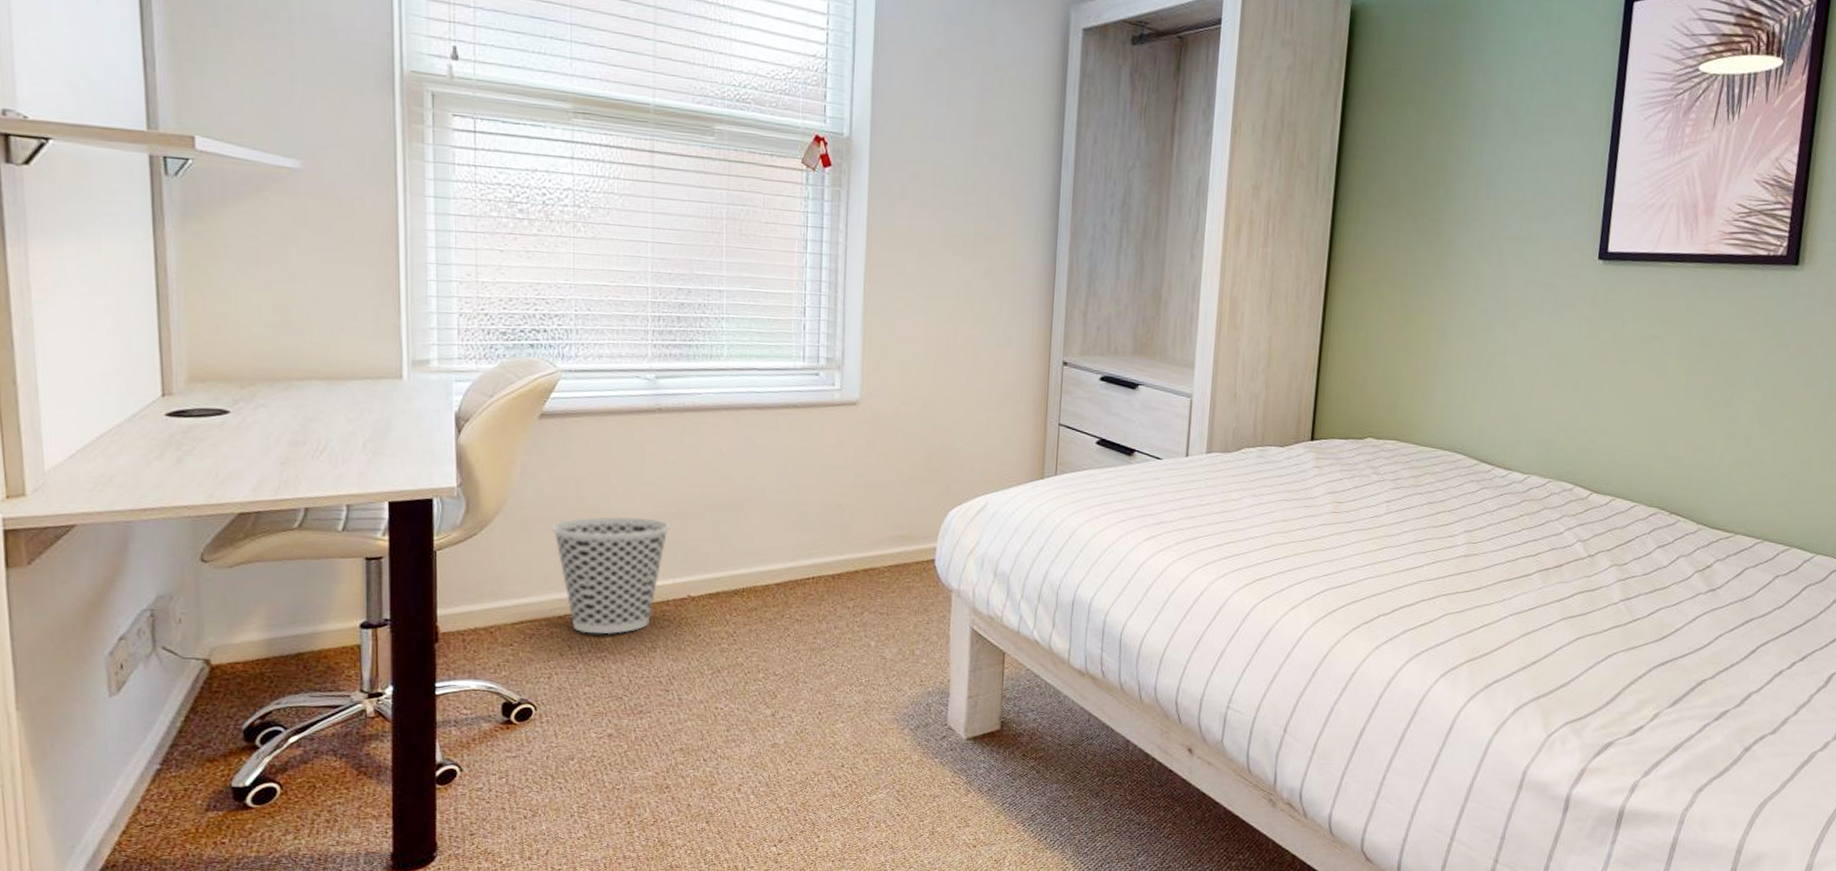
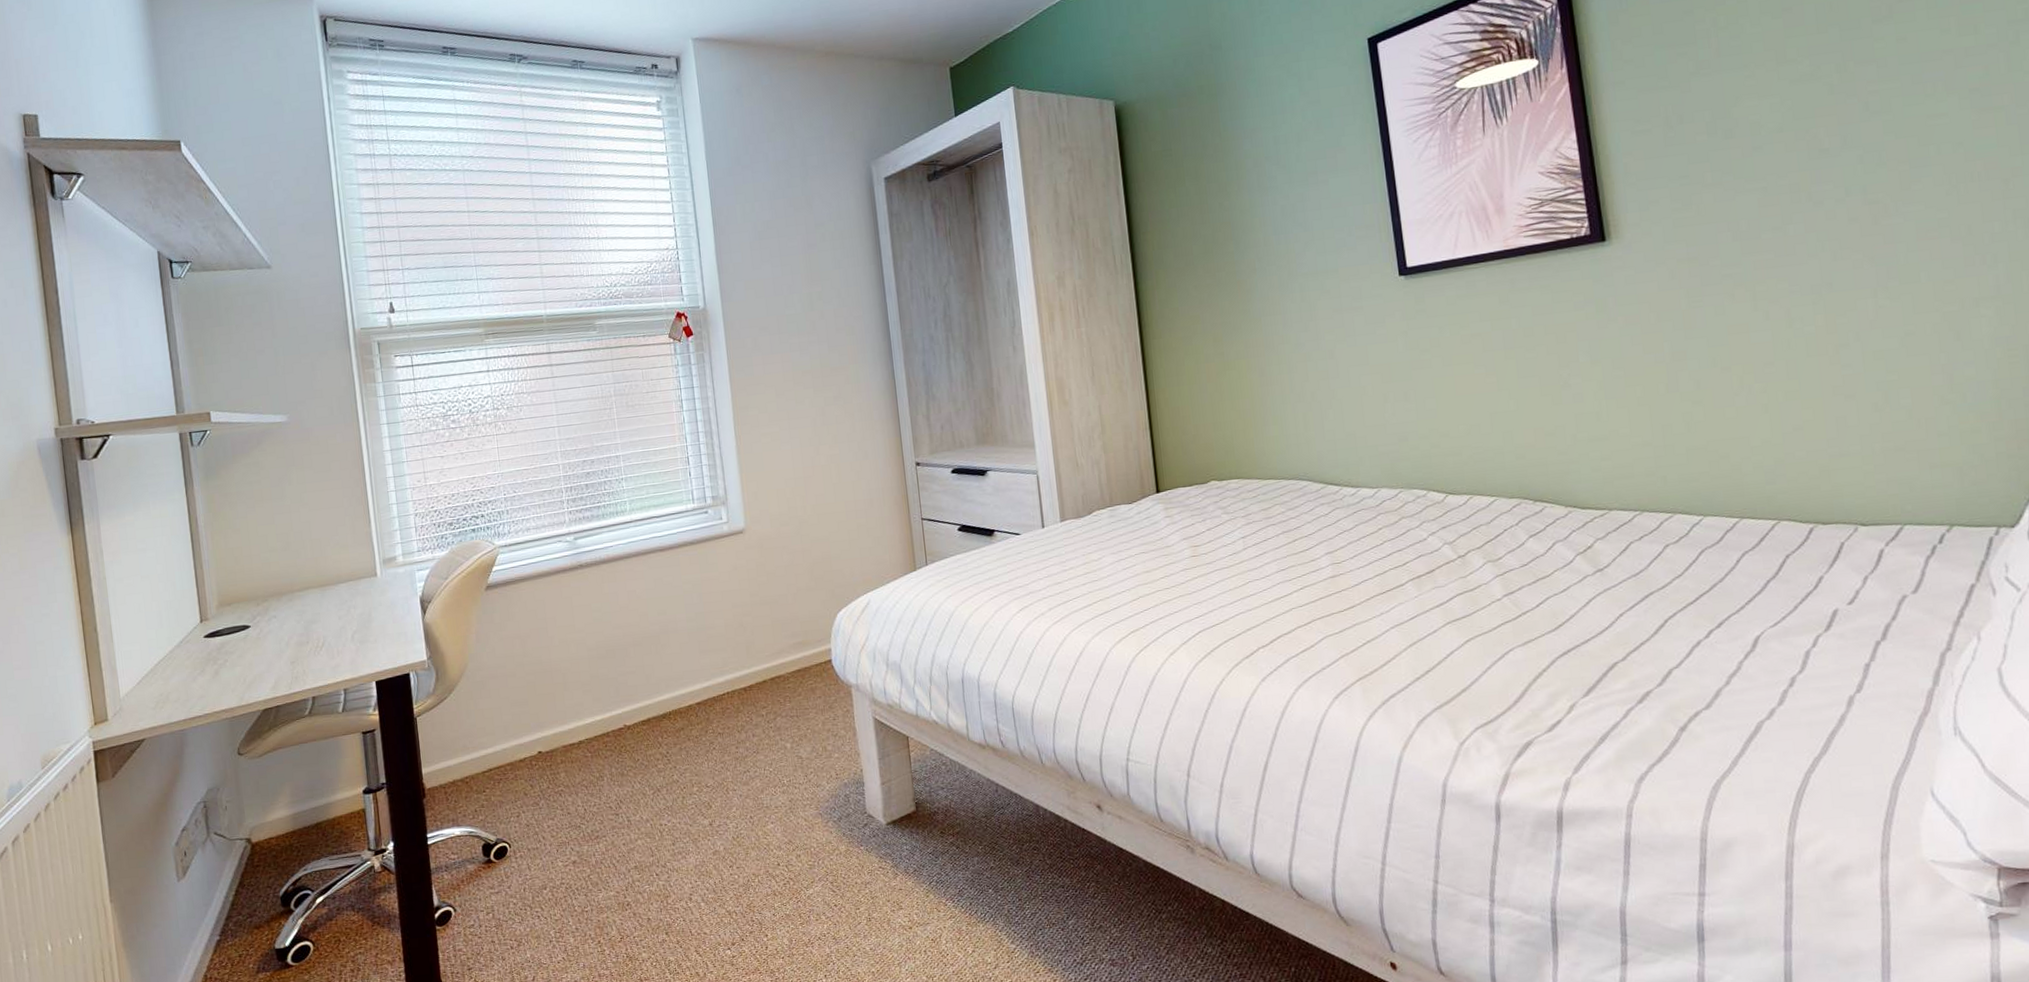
wastebasket: present [552,516,670,635] -> none [505,661,602,772]

